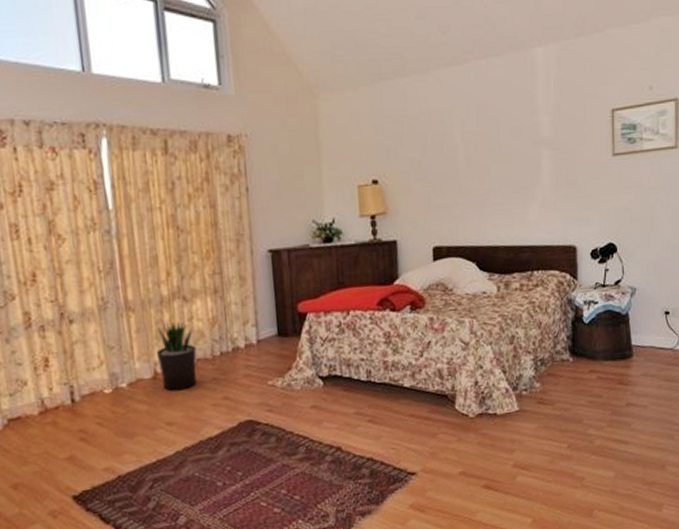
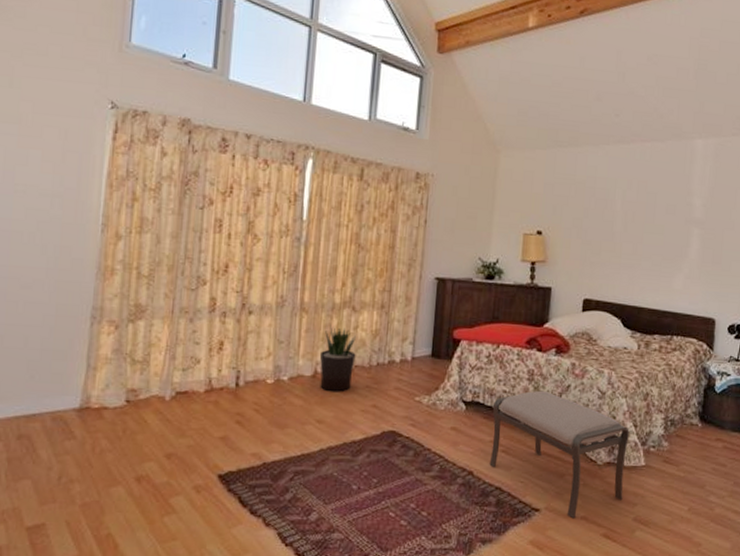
ottoman: none [351,351,500,476] -> present [489,390,630,519]

